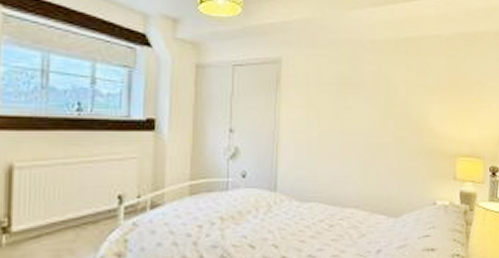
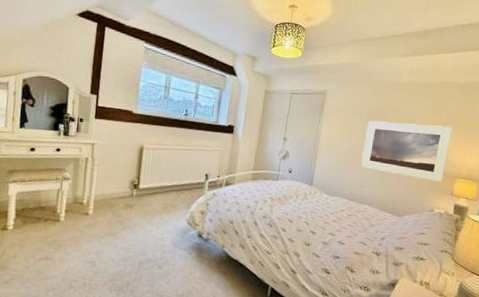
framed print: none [338,92,445,166] -> present [361,120,453,183]

